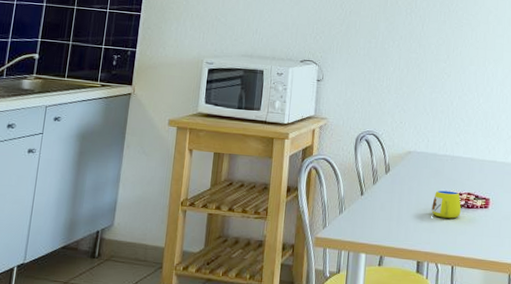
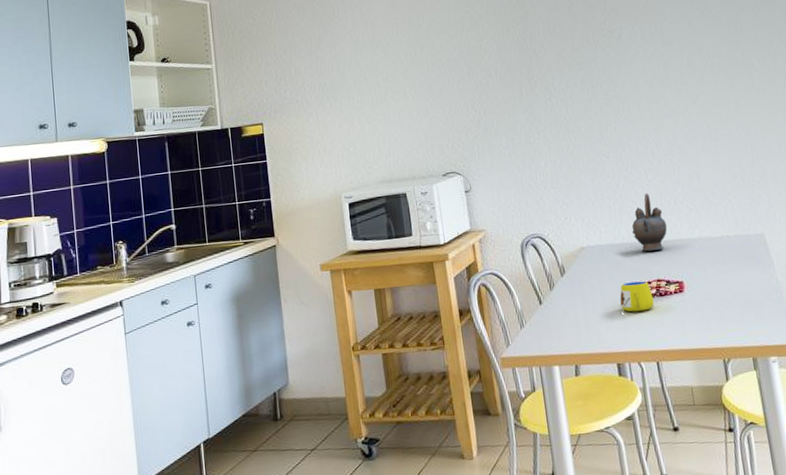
teapot: none [455,115,487,167] -> present [631,193,667,252]

